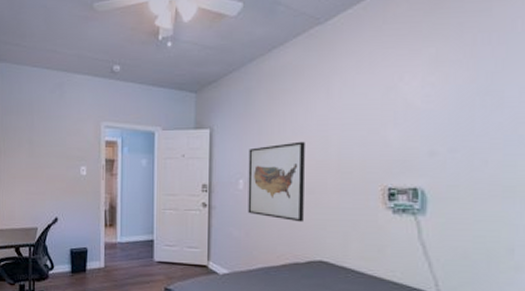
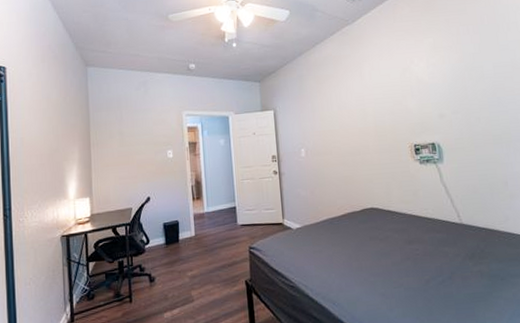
wall art: present [248,141,305,223] -> none [306,114,355,179]

